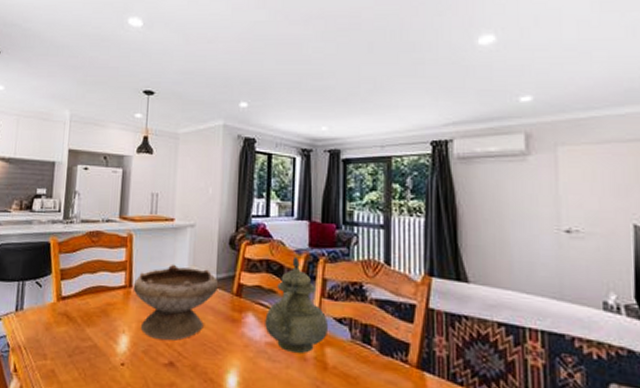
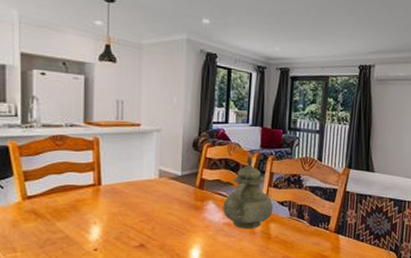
bowl: present [133,264,219,341] -> none [102,164,184,228]

